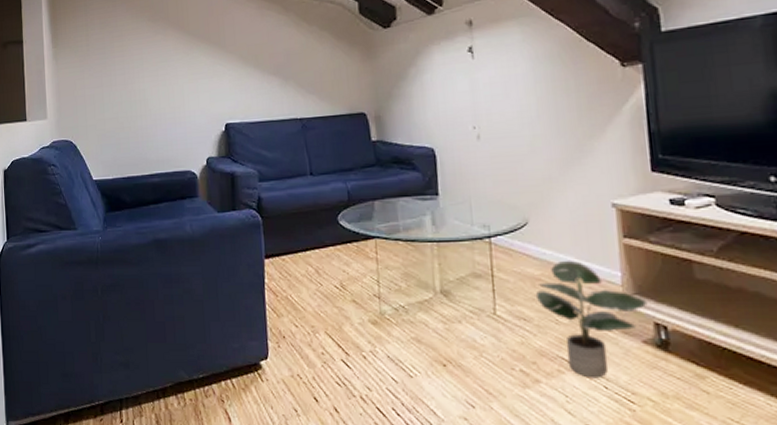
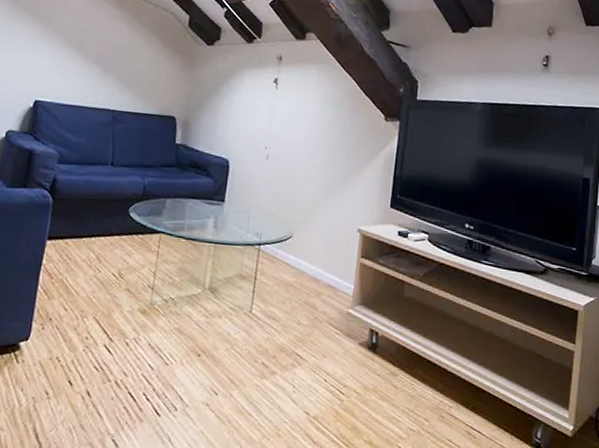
potted plant: present [535,260,648,379] -> none [286,271,368,373]

